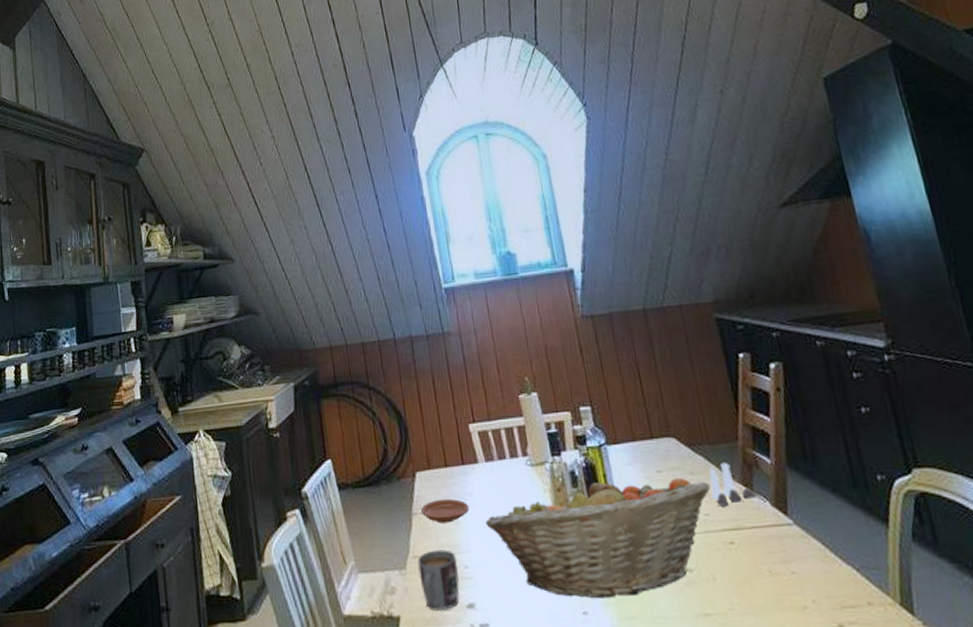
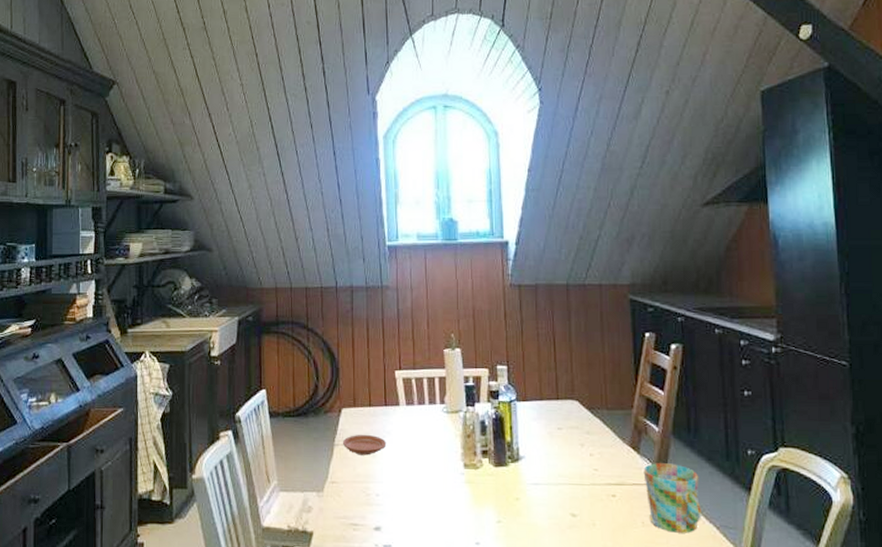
mug: present [417,549,459,611] -> none [334,478,369,530]
fruit basket: present [485,477,711,599] -> none [399,429,603,533]
salt and pepper shaker set: present [709,462,755,507] -> none [602,426,640,464]
mug: none [760,499,837,580] -> present [643,463,701,533]

